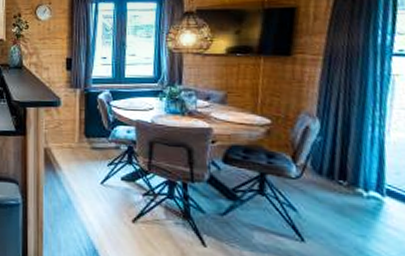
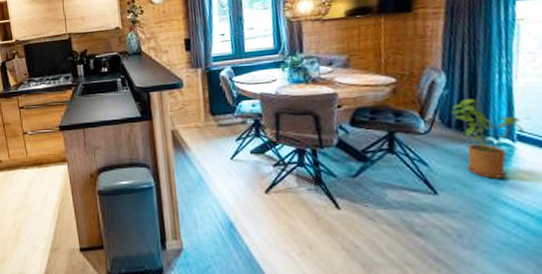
house plant: none [323,147,395,232] -> present [450,98,525,179]

